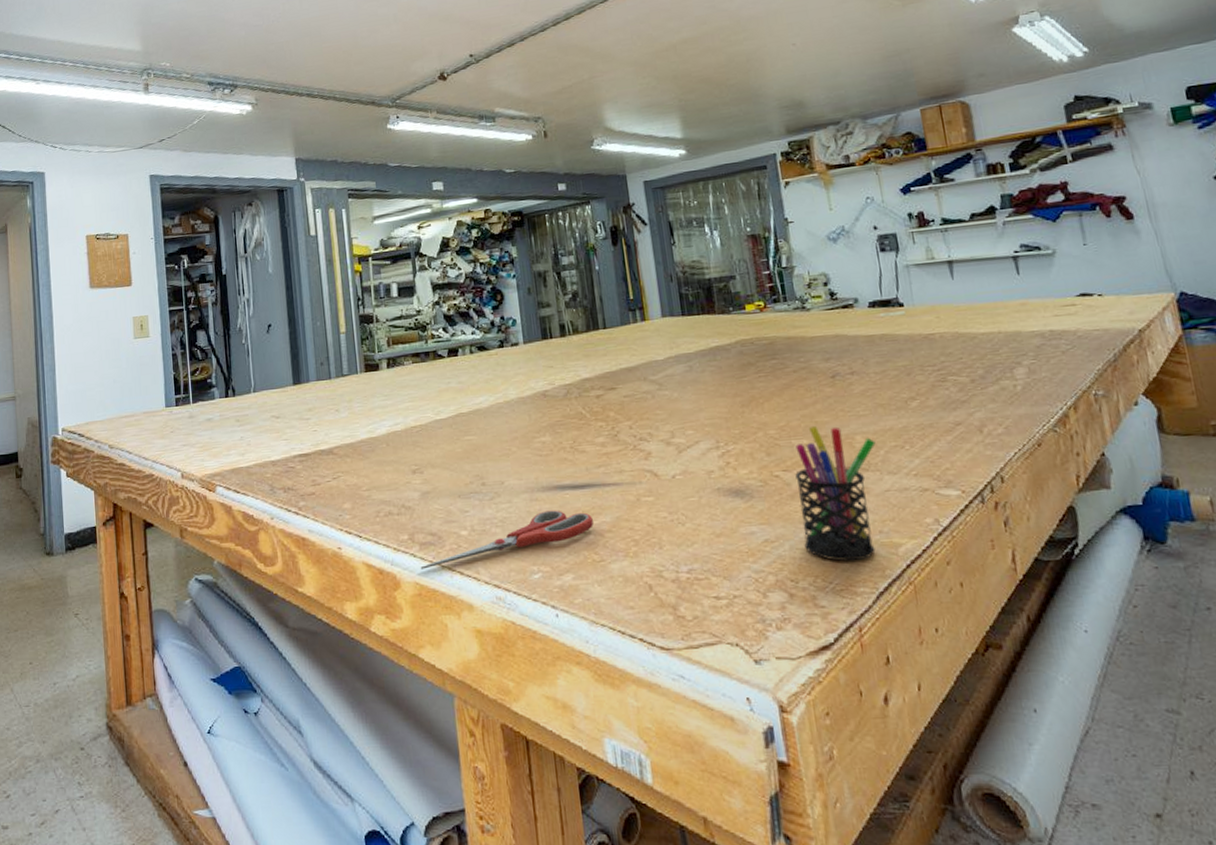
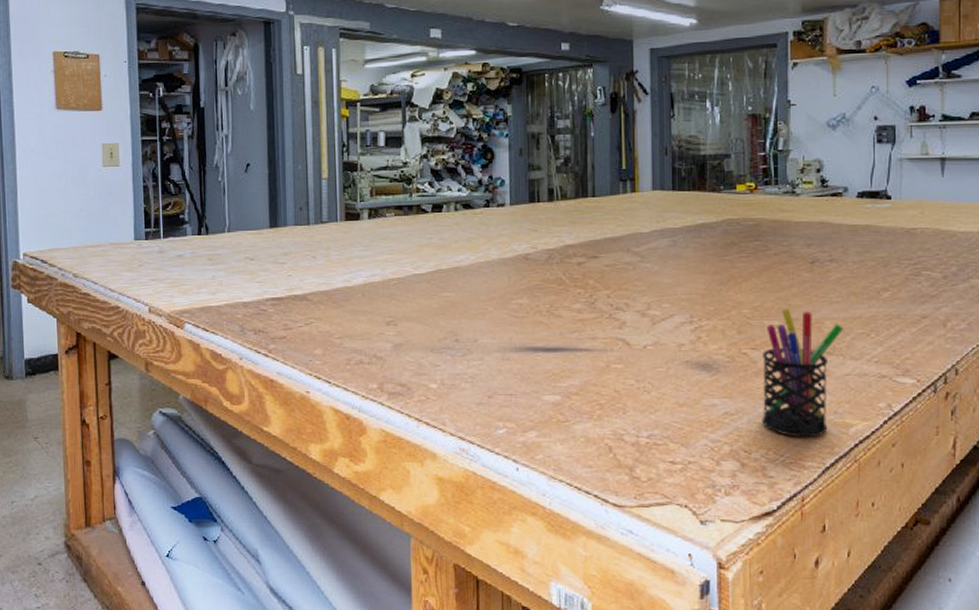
scissors: present [420,510,593,570] -> none [387,370,562,418]

